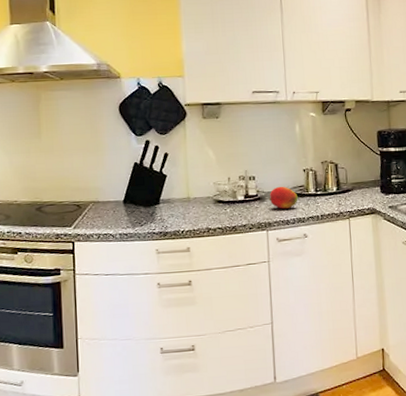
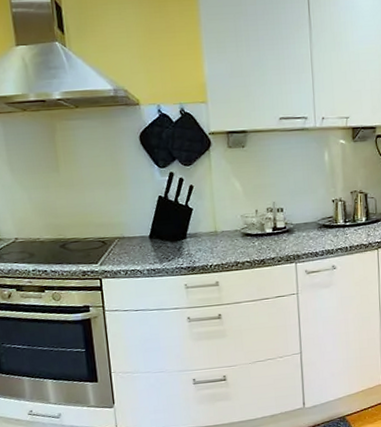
fruit: present [269,186,298,210] -> none [297,217,327,242]

